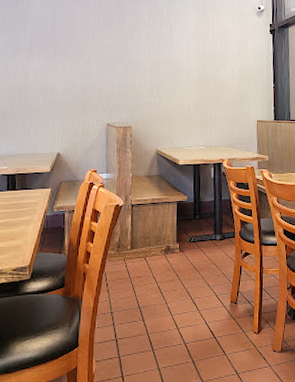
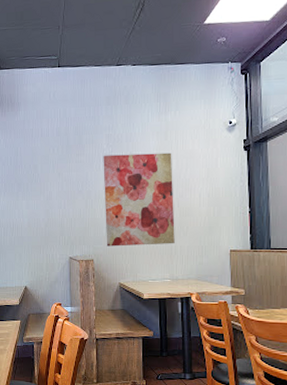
wall art: none [144,26,210,114] -> present [103,152,175,247]

